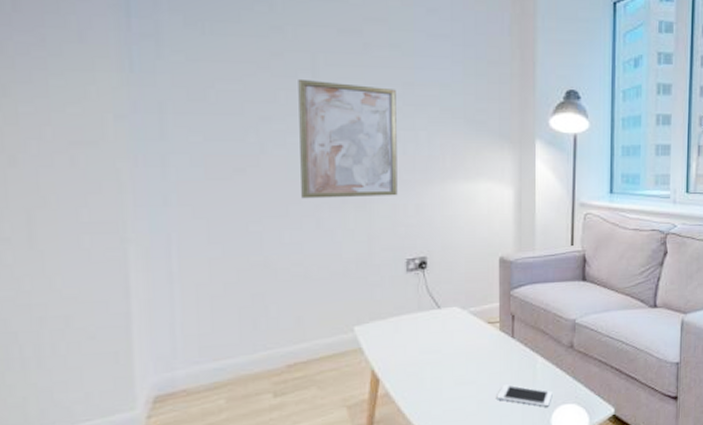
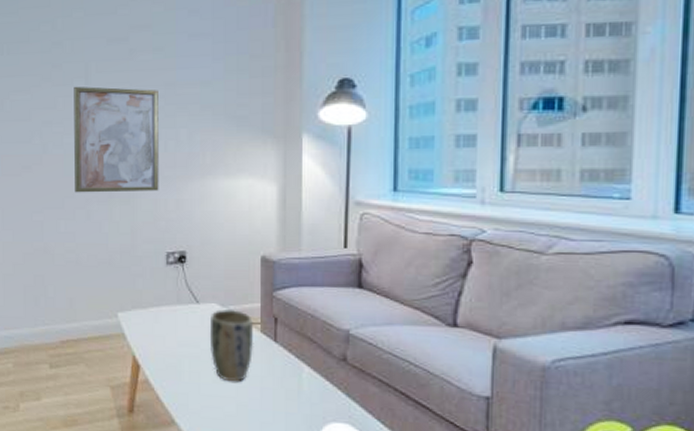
plant pot: none [451,311,494,382] -> present [209,309,254,382]
cell phone: present [497,384,553,407] -> none [257,390,321,422]

